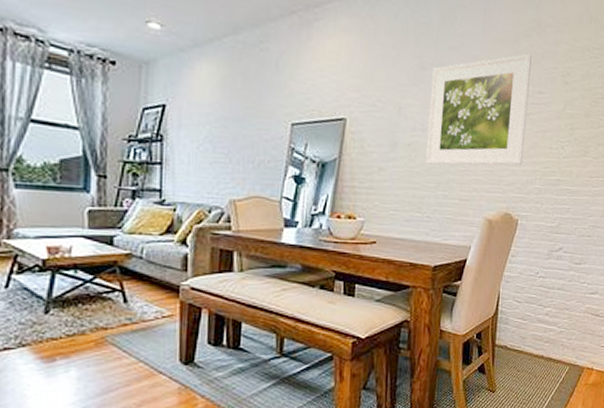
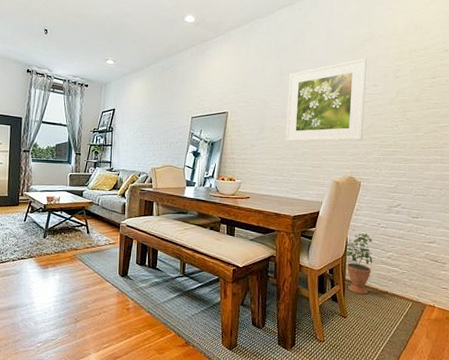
potted plant: none [497,283,529,362] -> present [345,231,373,295]

